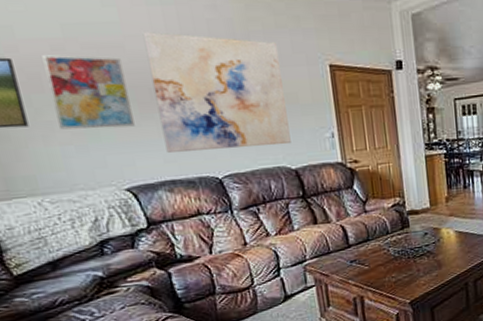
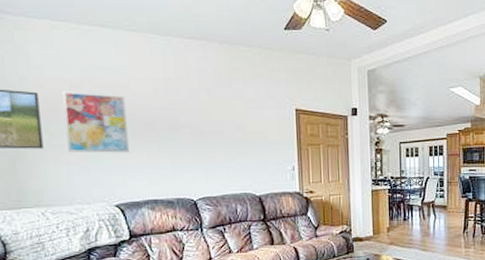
wall art: present [142,31,291,153] -> none [145,75,258,177]

